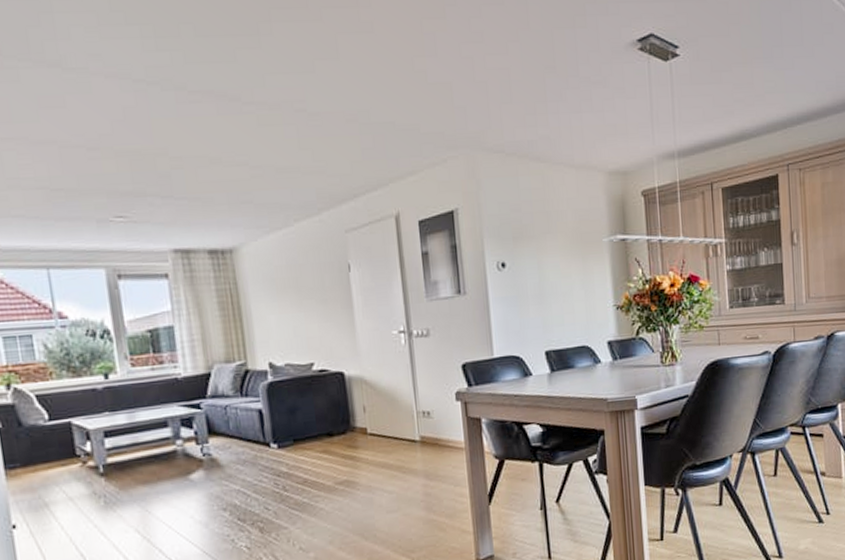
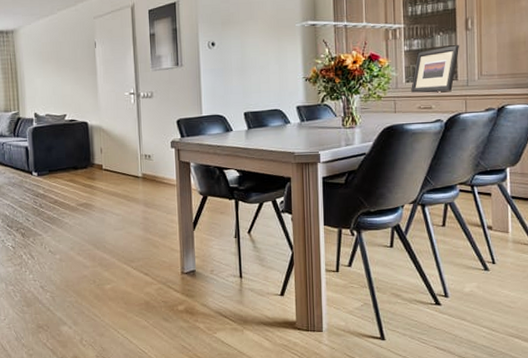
picture frame: none [735,263,785,321] -> present [411,45,459,93]

